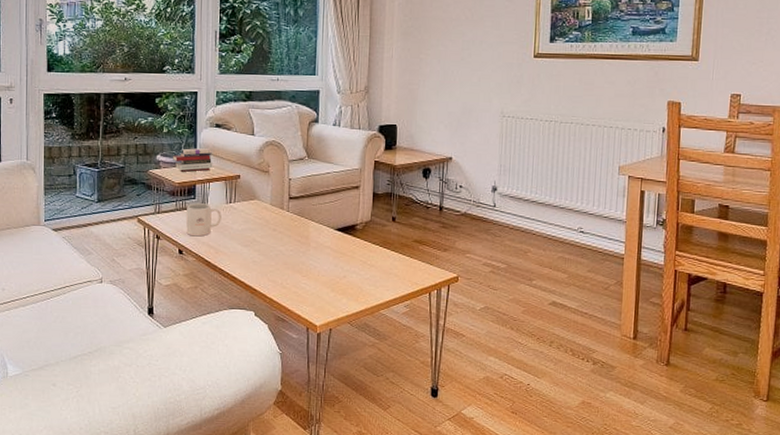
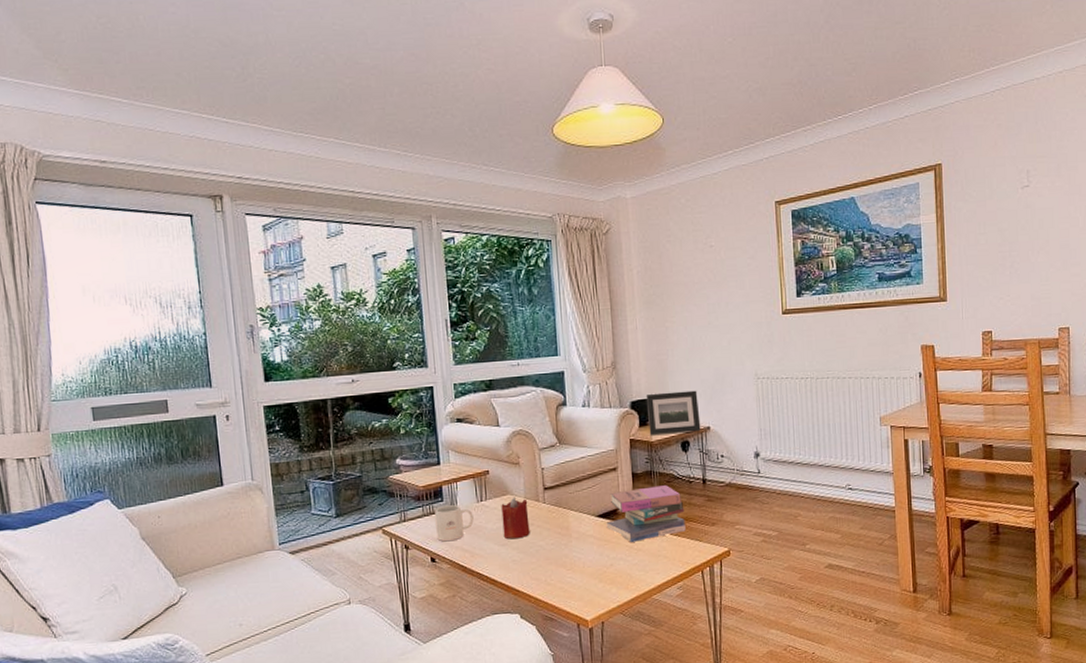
books: present [173,147,213,172] -> none [414,445,459,474]
candle: none [247,202,273,242] -> present [501,497,530,539]
books: none [343,207,419,258] -> present [606,485,686,542]
picture frame: none [393,120,444,161] -> present [646,390,701,436]

